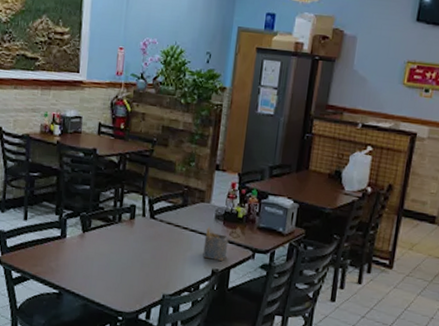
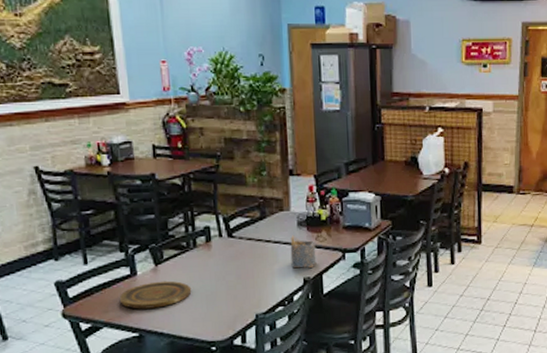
plate: none [47,246,110,271] -> present [119,280,192,309]

